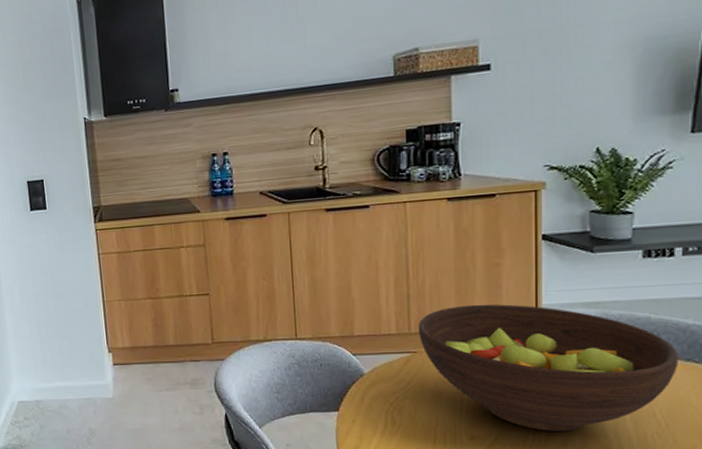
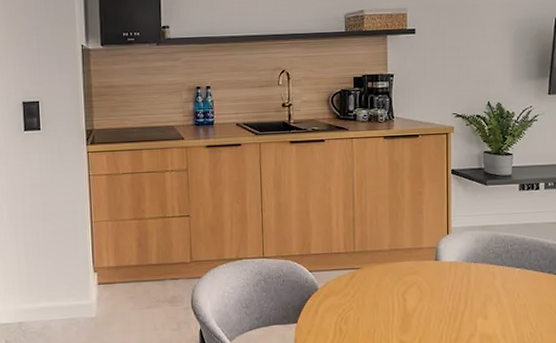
fruit bowl: present [417,304,678,431] -> none [360,226,543,335]

